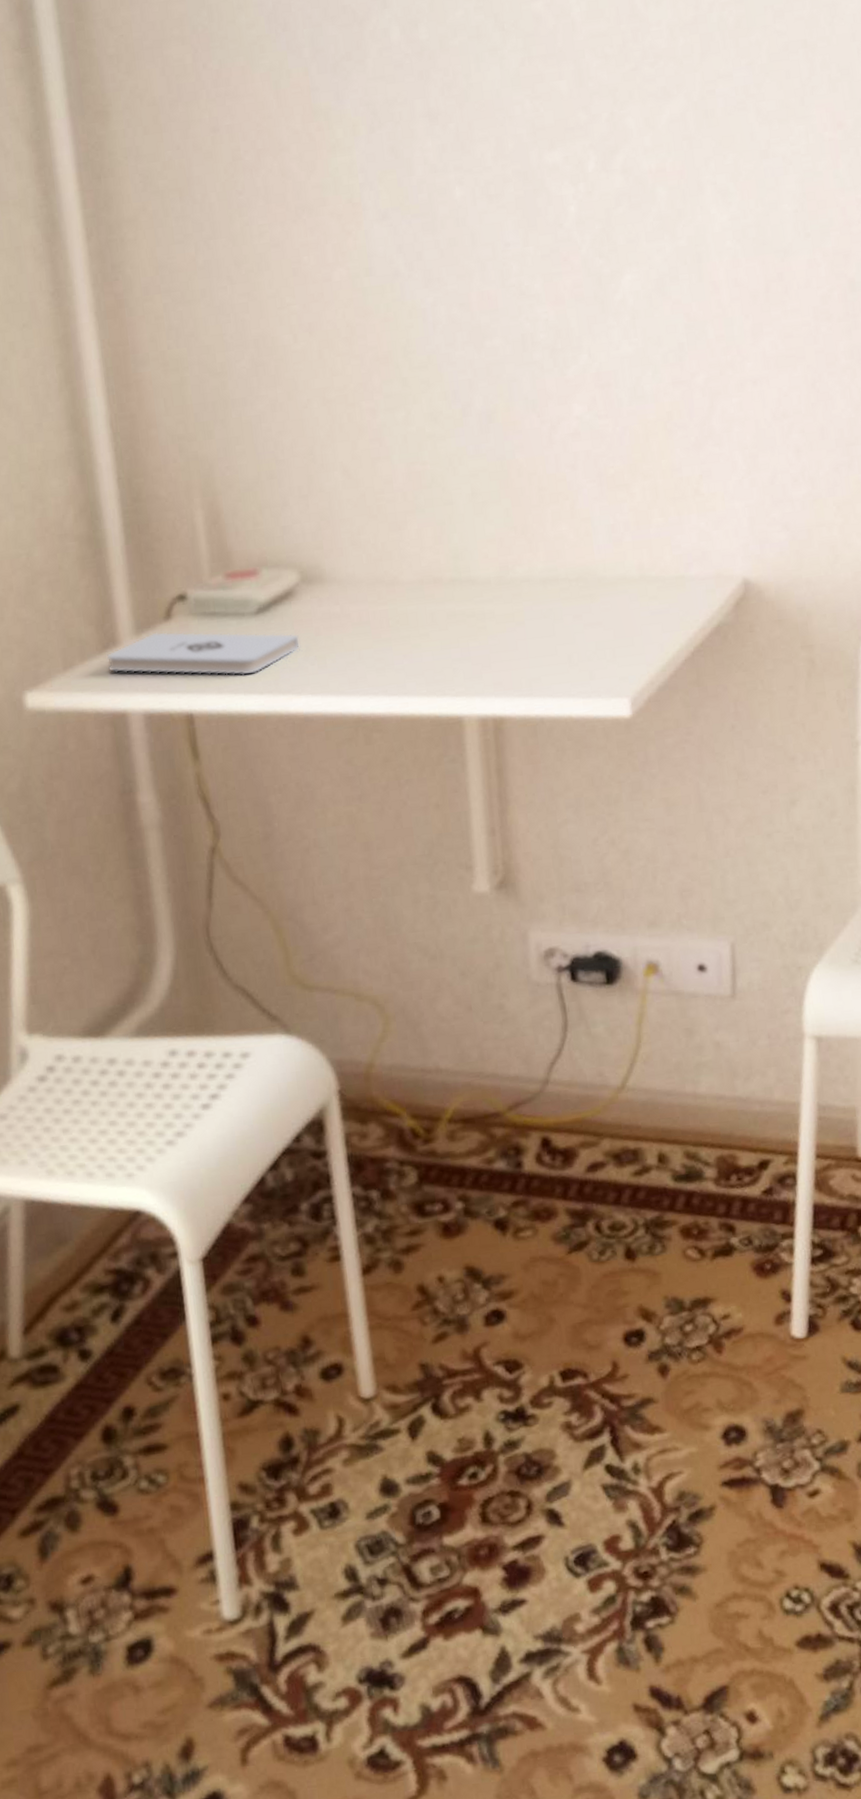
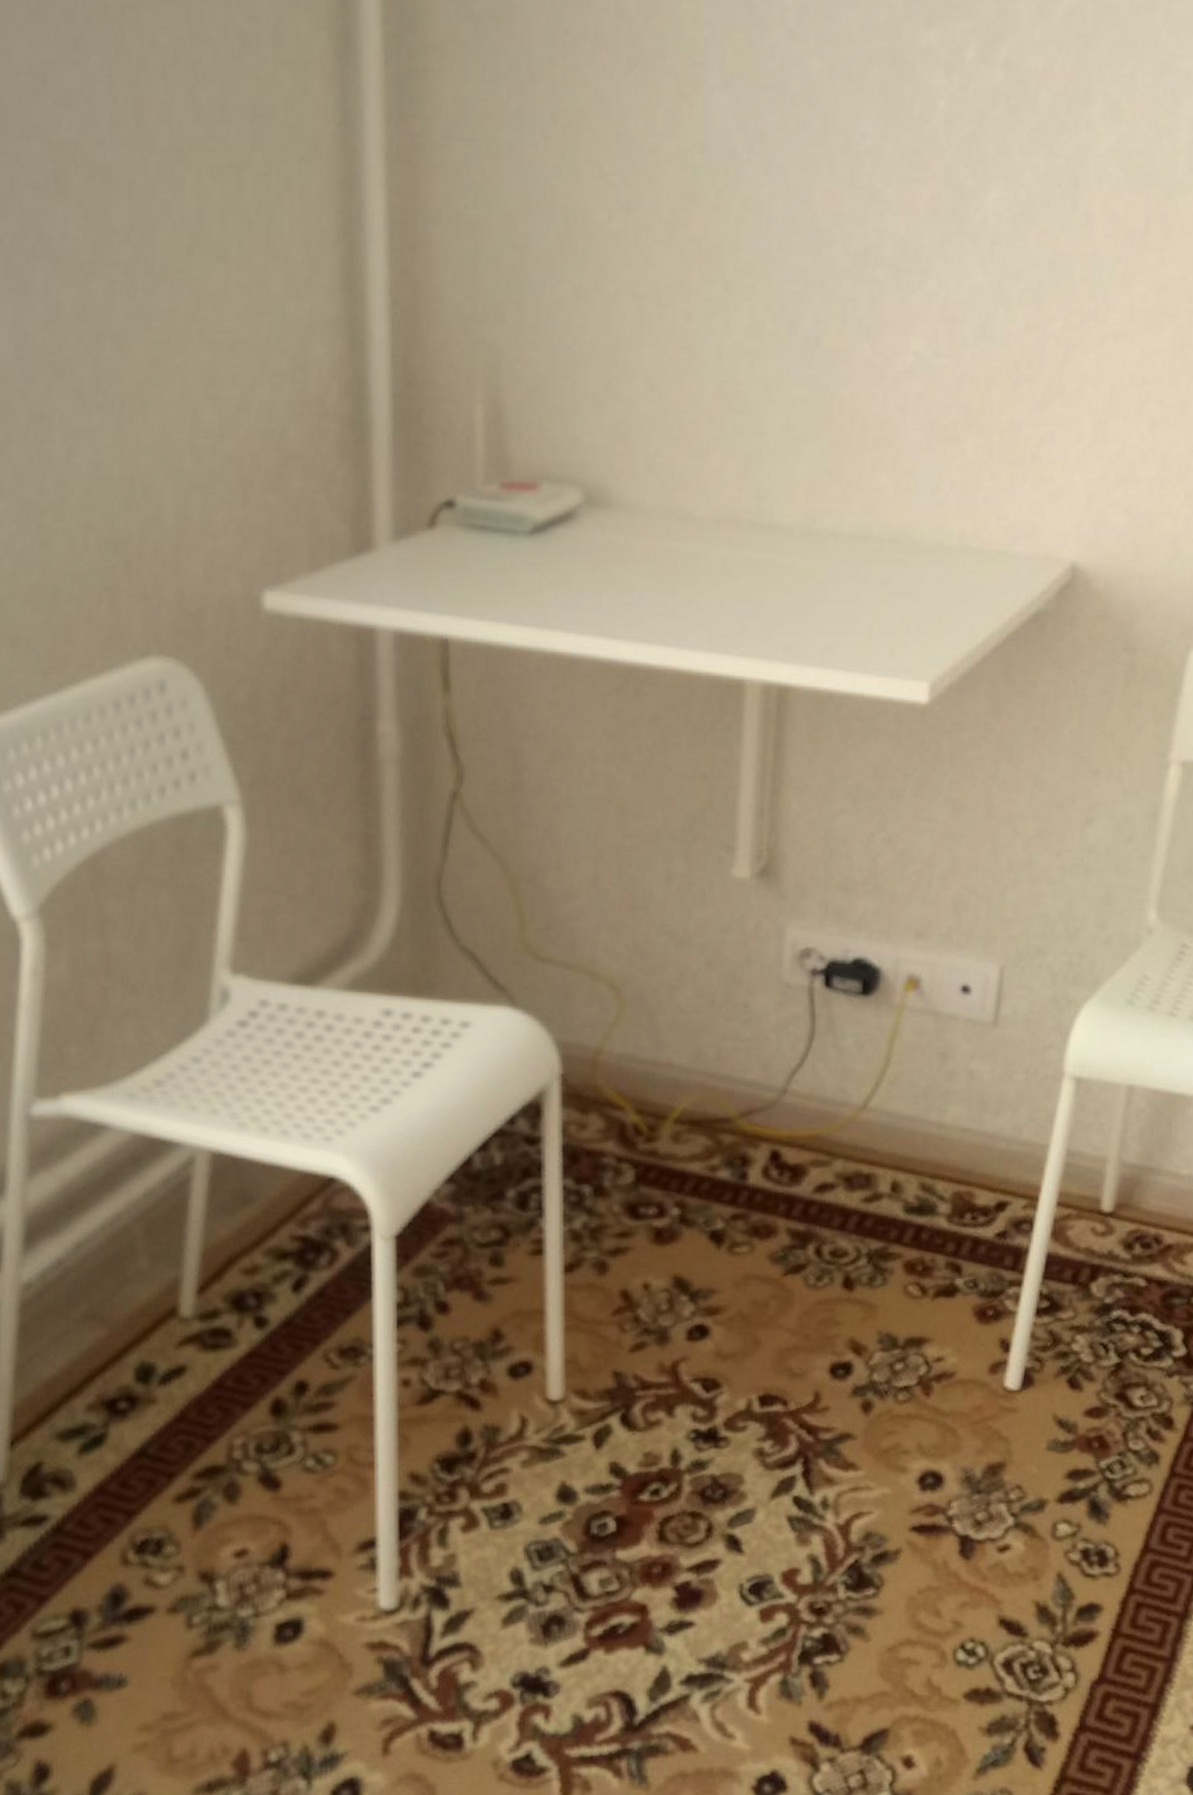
notepad: present [106,632,300,675] -> none [358,540,575,602]

